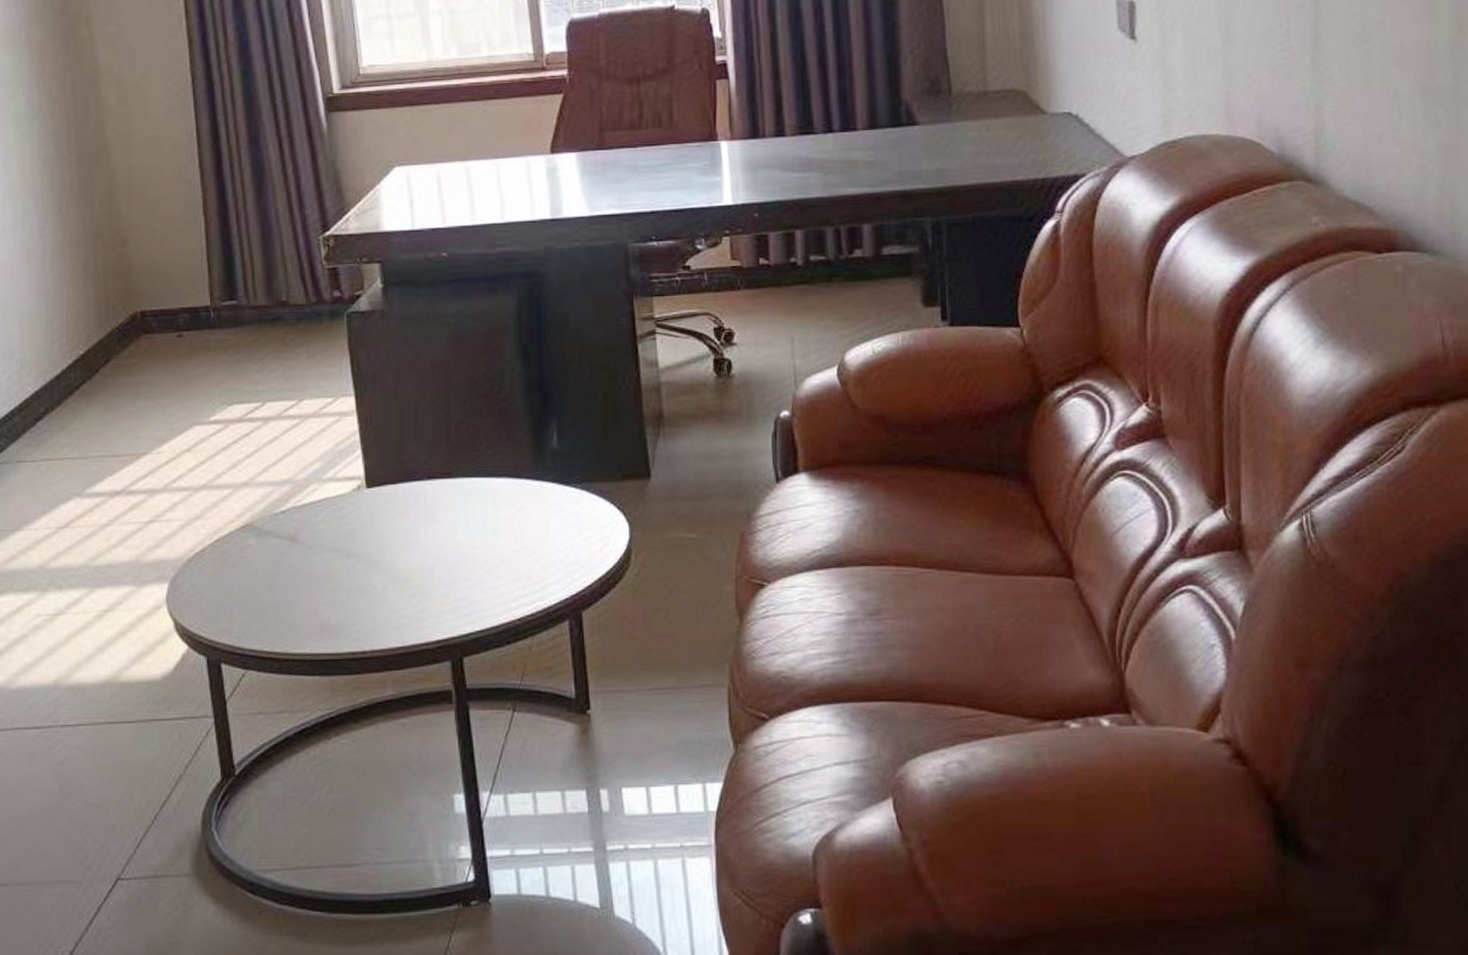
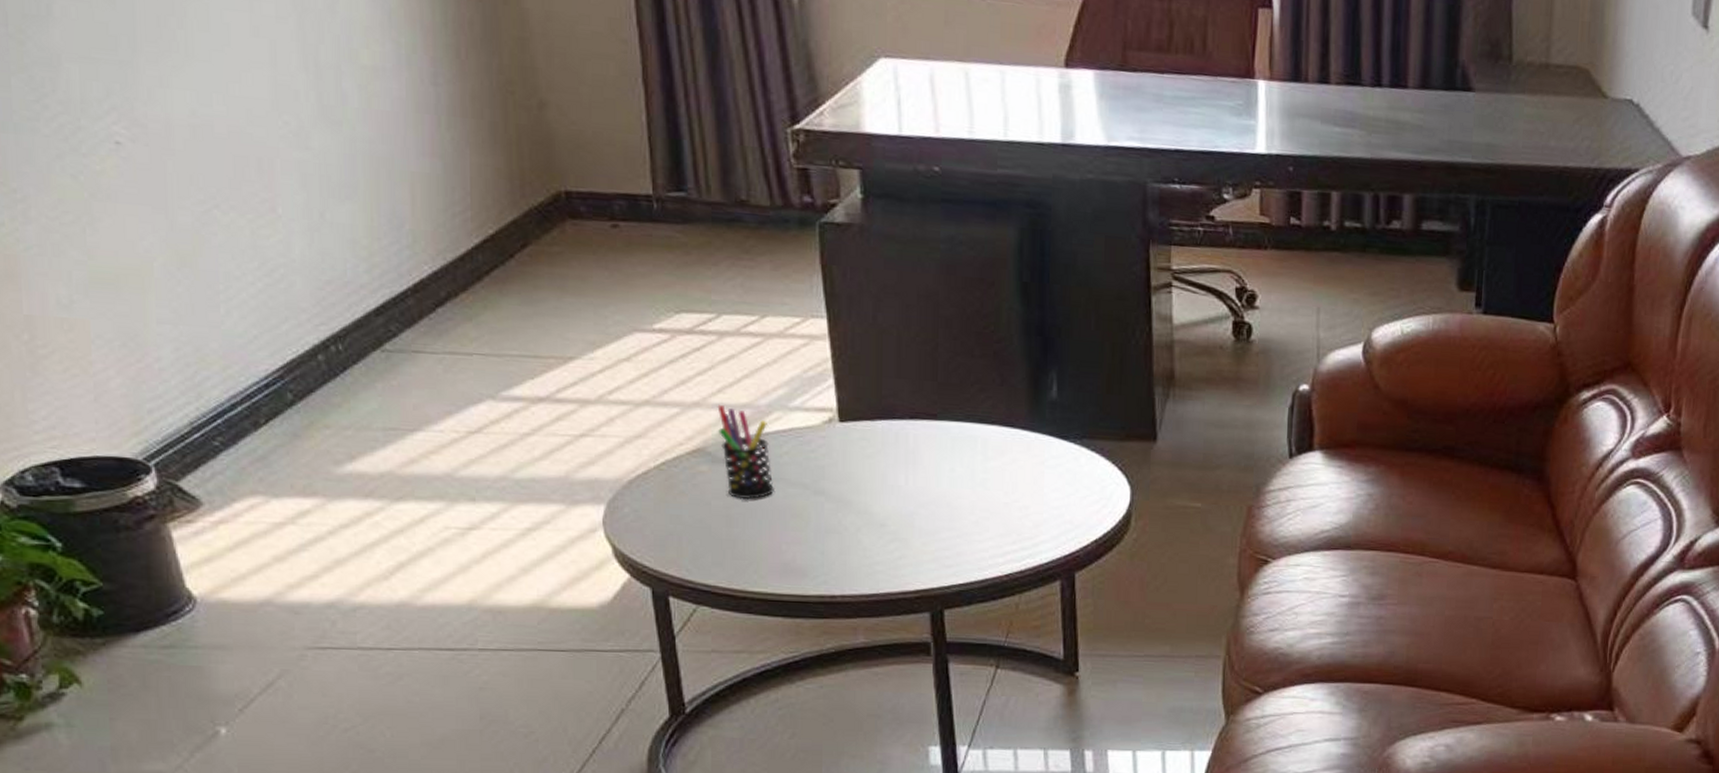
pen holder: none [263,483,312,568] -> present [717,405,776,500]

